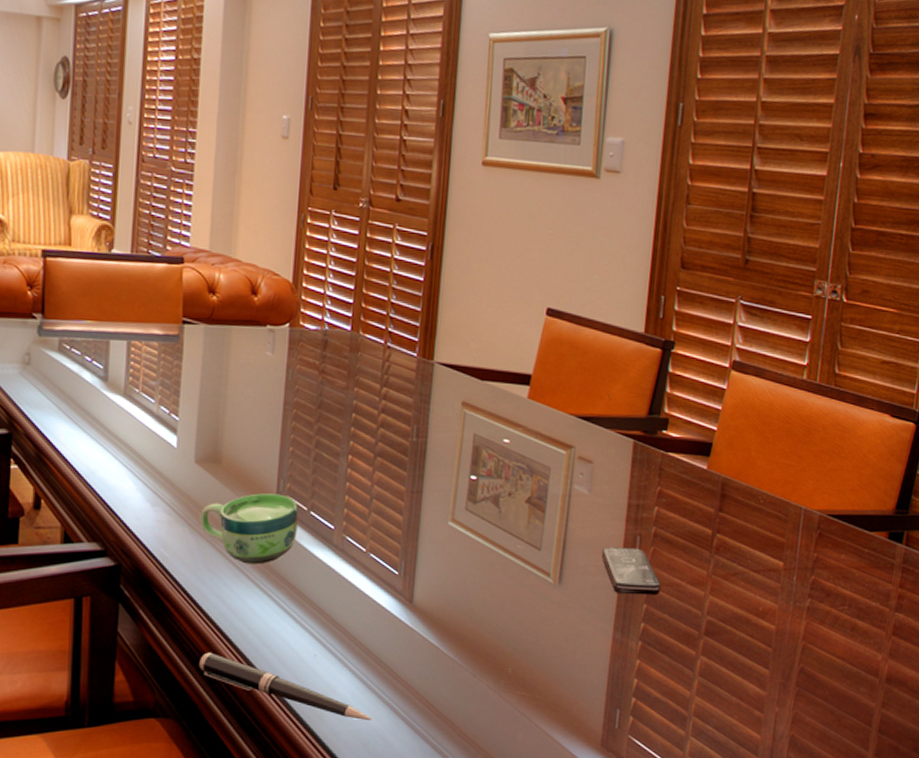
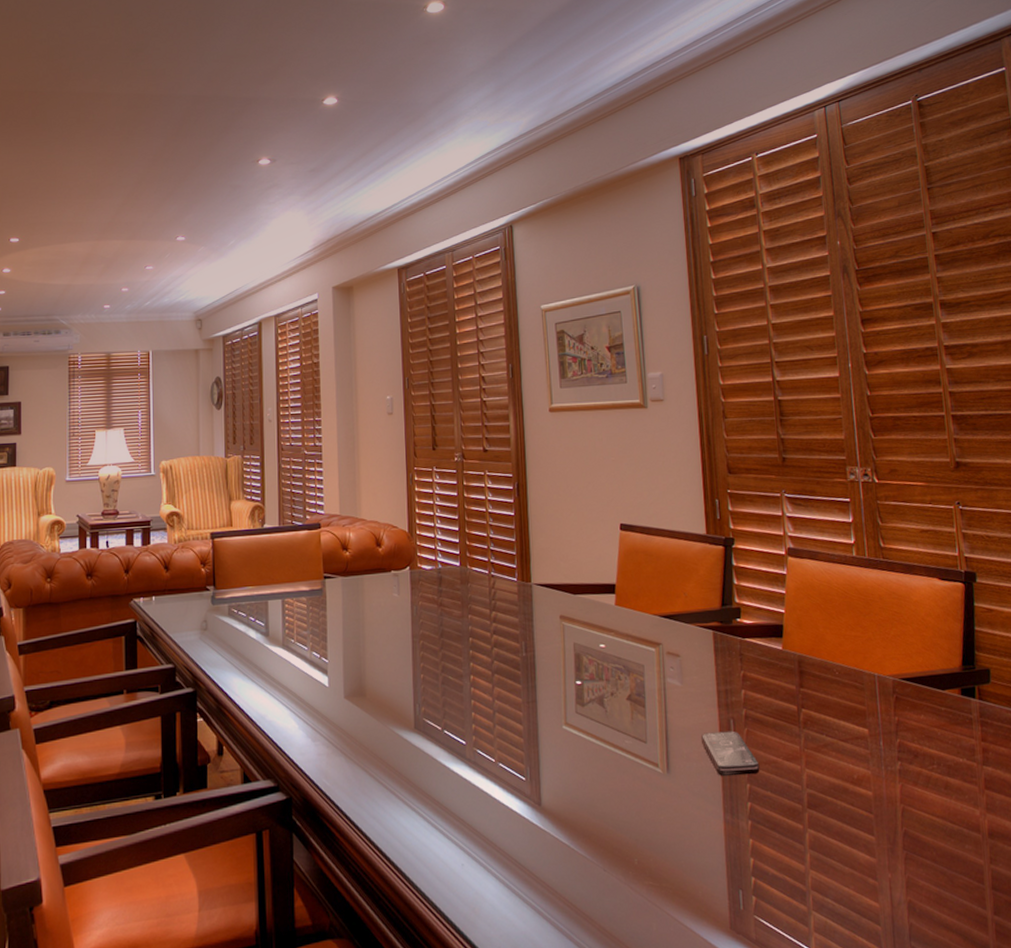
pen: present [199,652,373,721] -> none [364,871,520,925]
cup: present [200,493,299,565] -> none [353,717,435,785]

